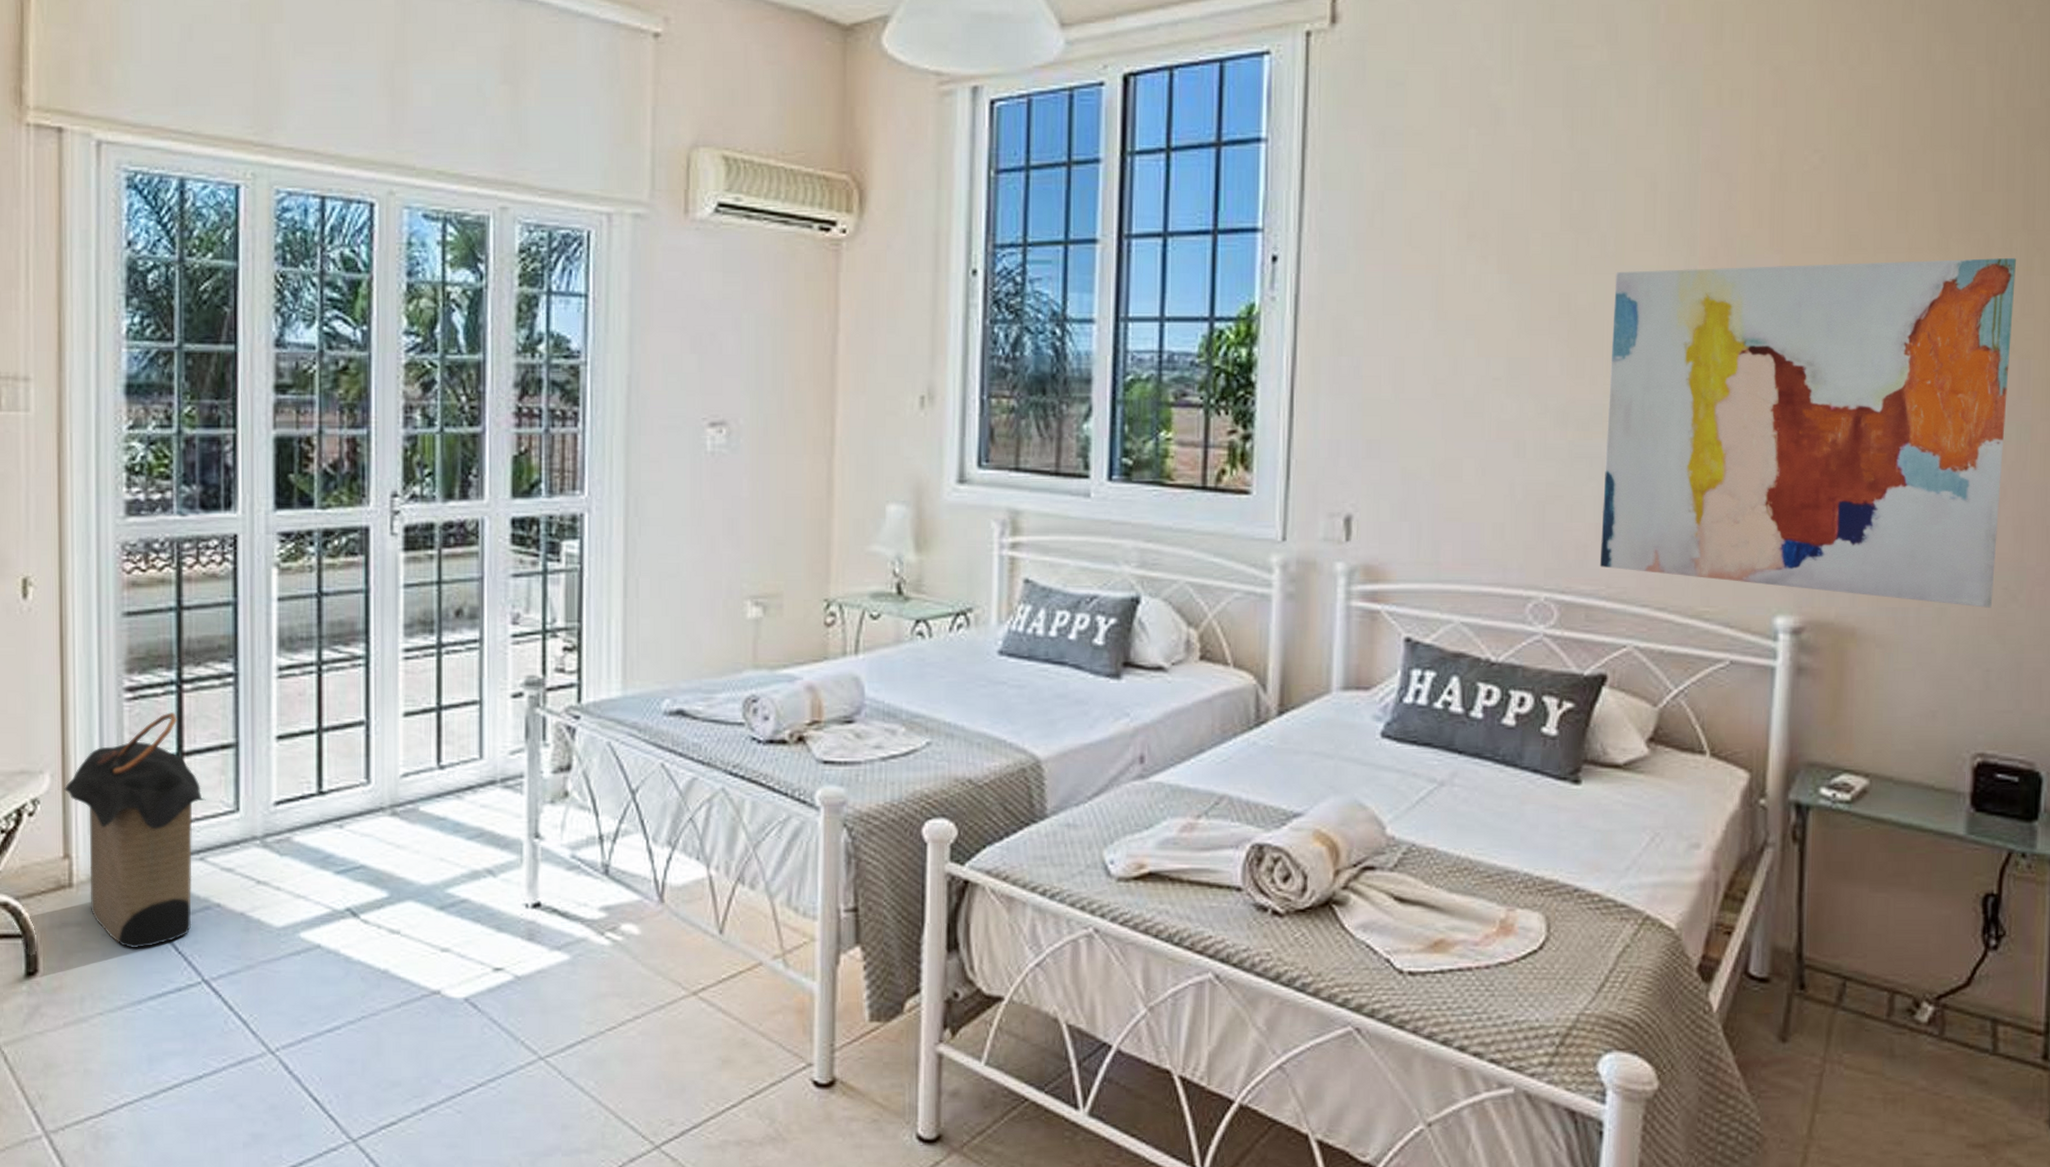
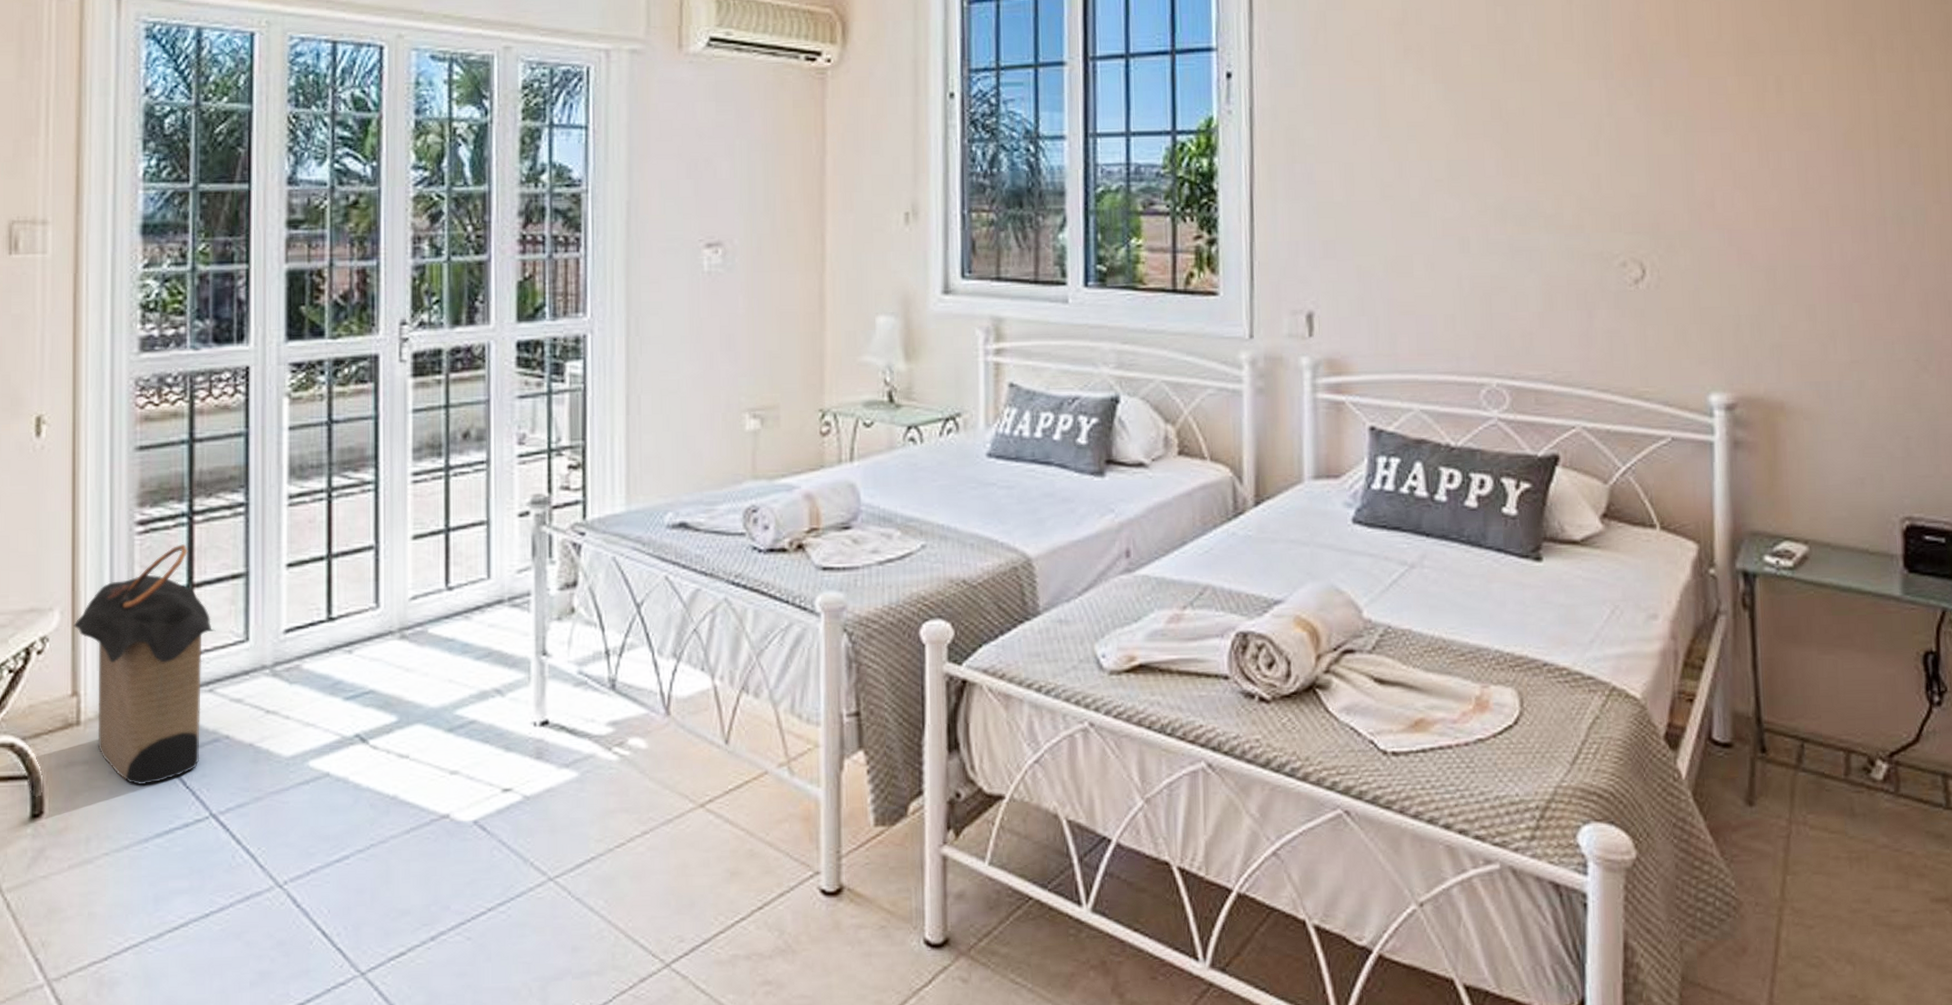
wall art: present [1599,257,2016,608] -> none [1541,56,1906,379]

